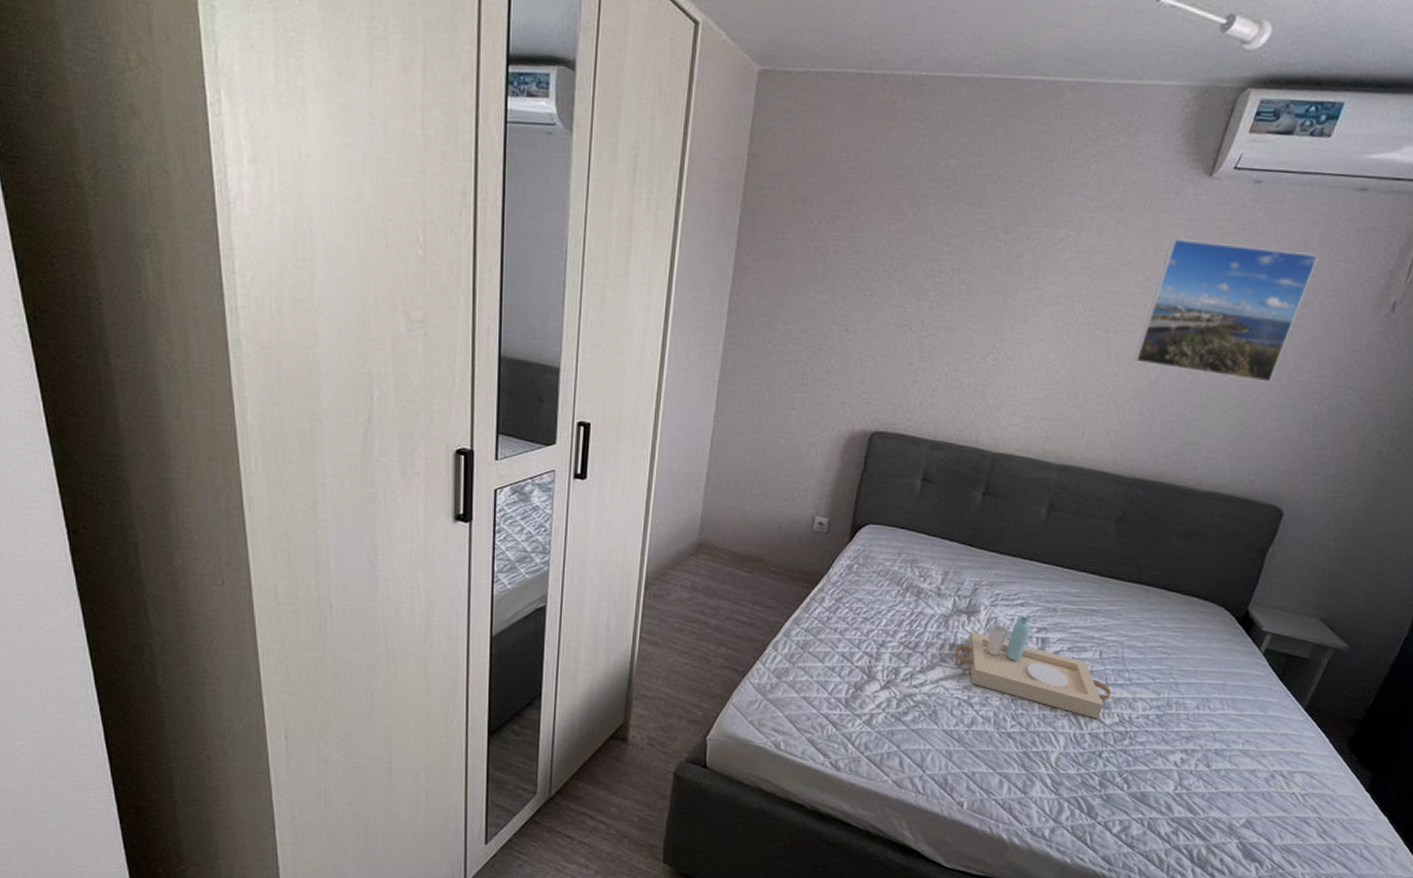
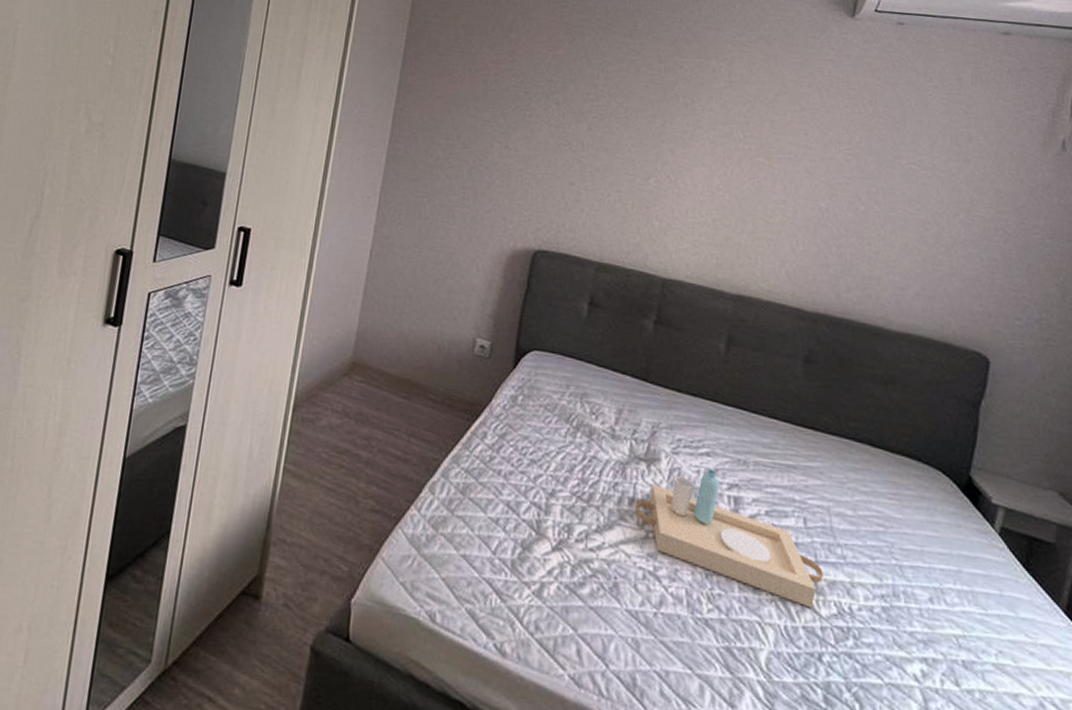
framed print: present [1133,238,1319,382] -> none [800,72,975,217]

